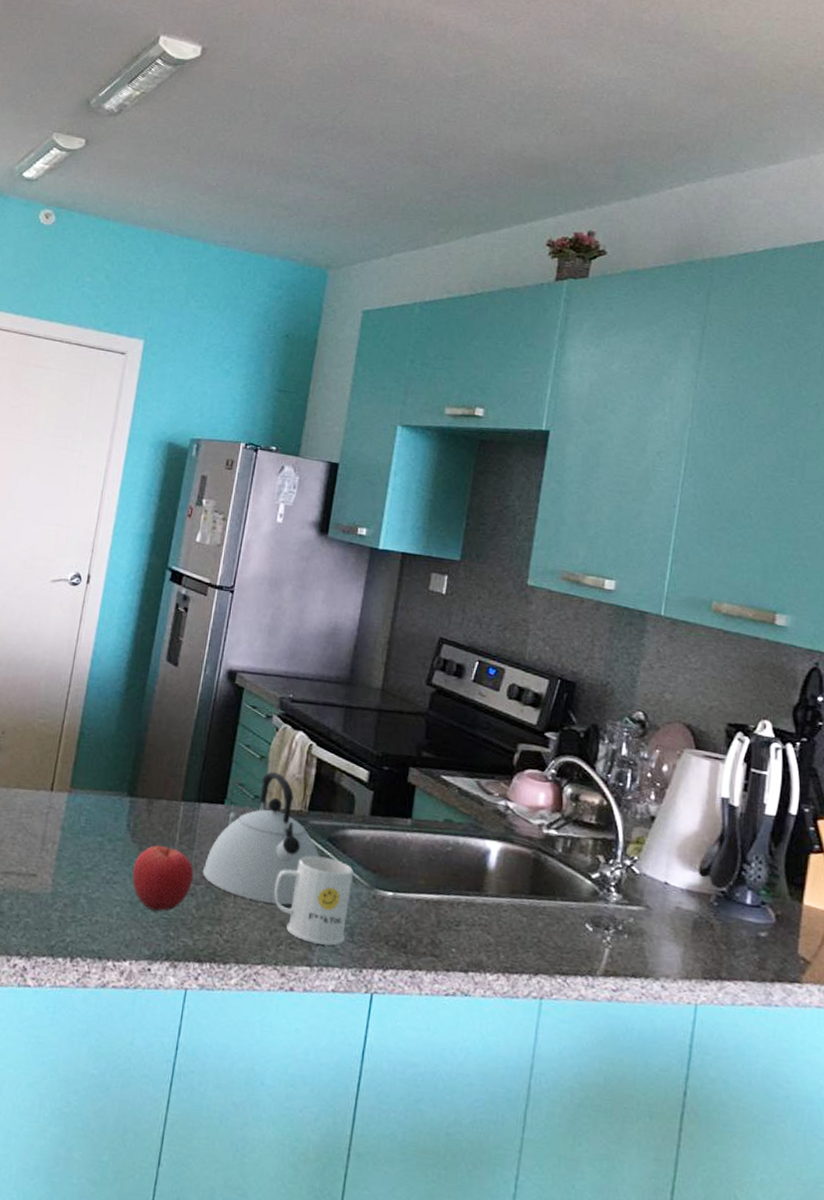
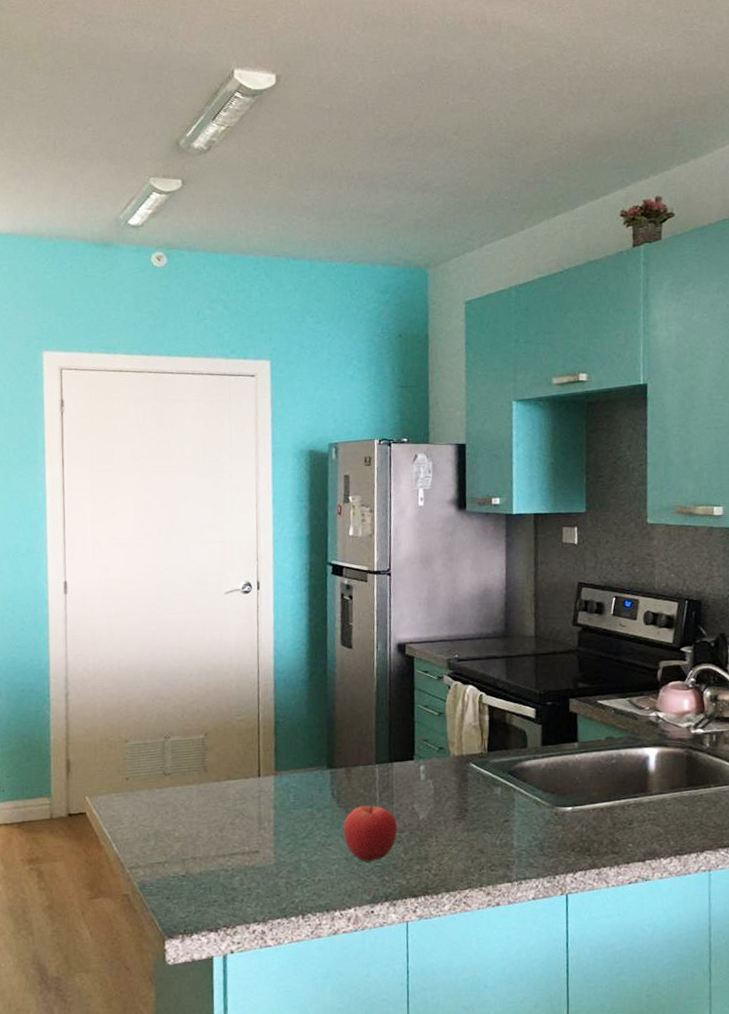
kettle: present [202,772,319,906] -> none [404,724,504,837]
mug: present [273,855,354,946] -> none [469,788,537,863]

